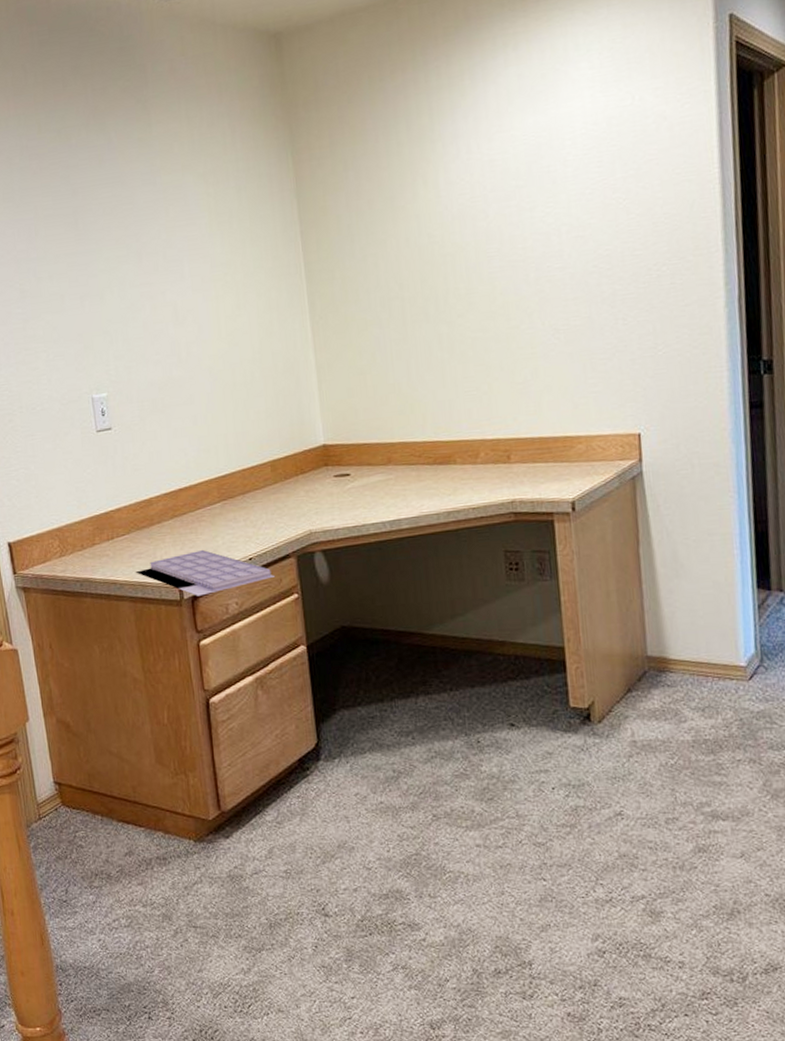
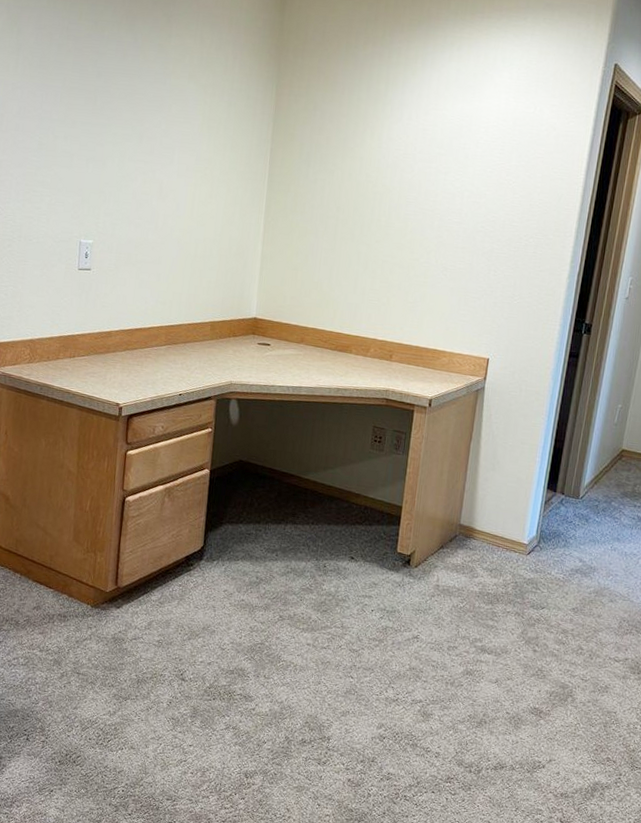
computer keyboard: present [135,549,276,596] -> none [87,379,197,416]

